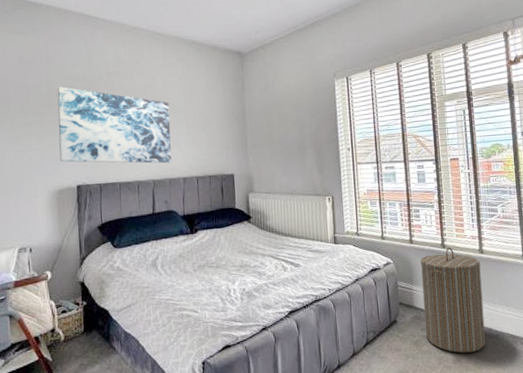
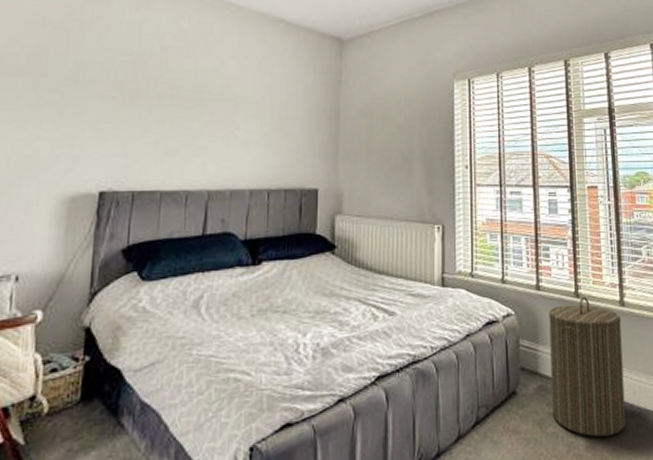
wall art: present [57,87,172,164] -> none [80,60,241,170]

